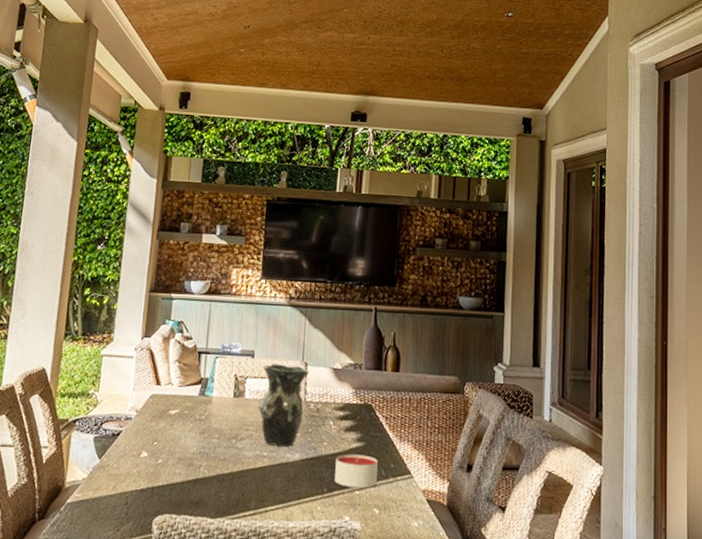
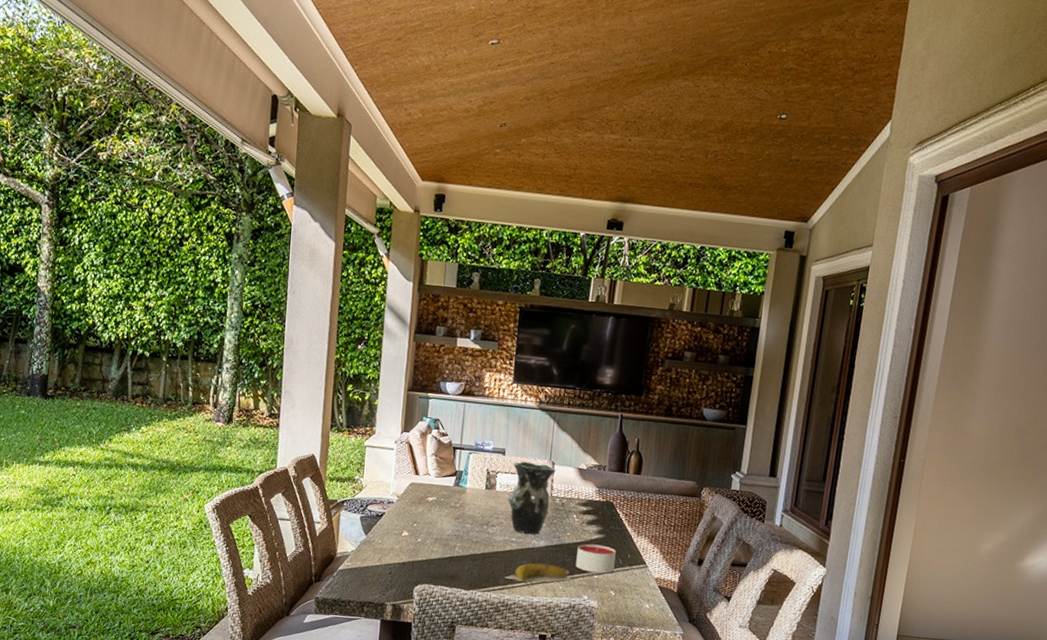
banana: none [256,480,330,507] -> present [504,563,571,585]

